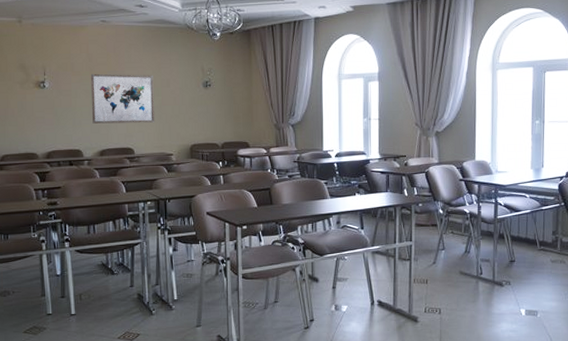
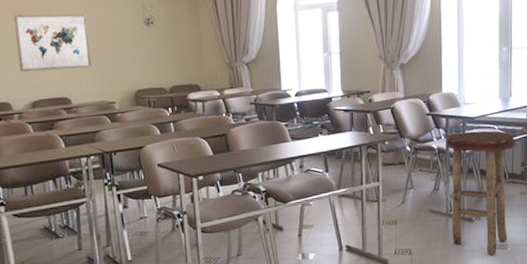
stool: none [478,198,548,320] -> present [446,130,516,255]

